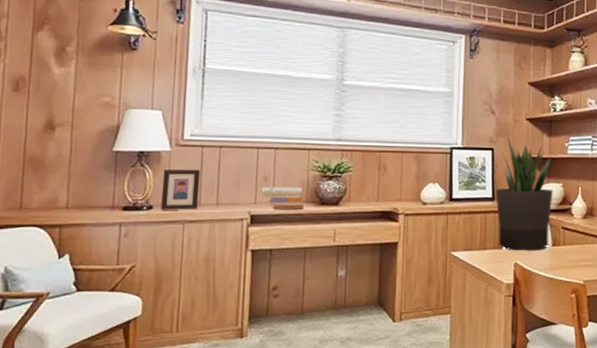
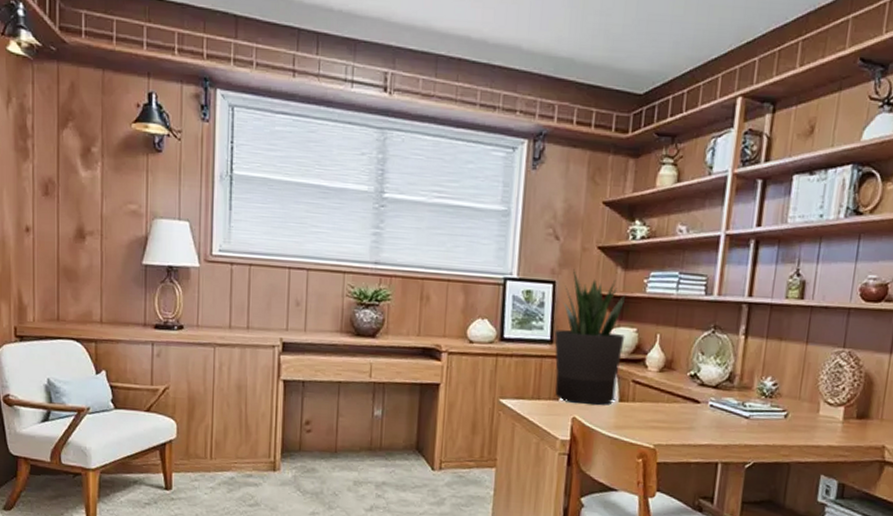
picture frame: present [161,169,200,211] -> none [192,287,230,333]
books: present [261,186,304,210] -> none [293,311,338,340]

